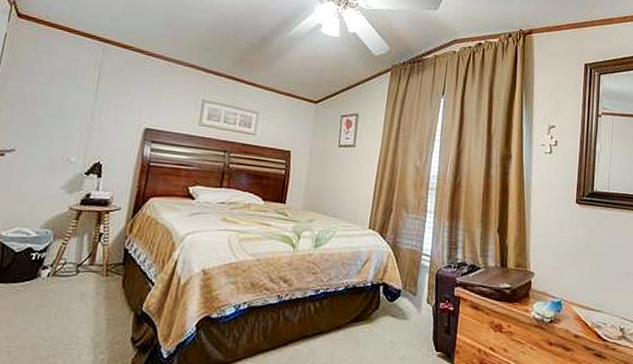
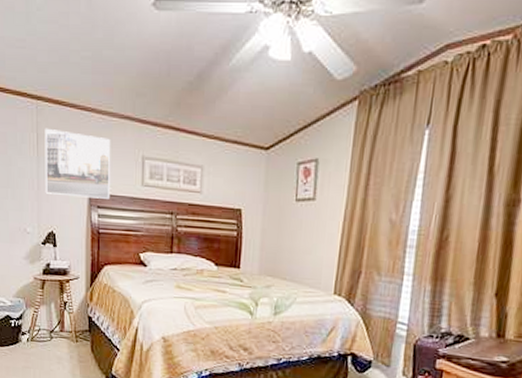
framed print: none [98,67,173,135] -> present [44,128,111,199]

